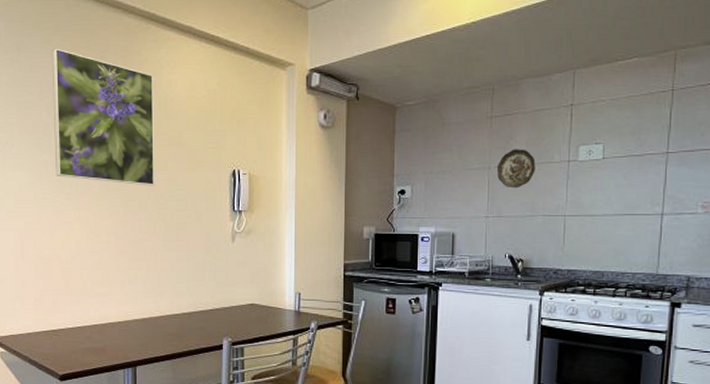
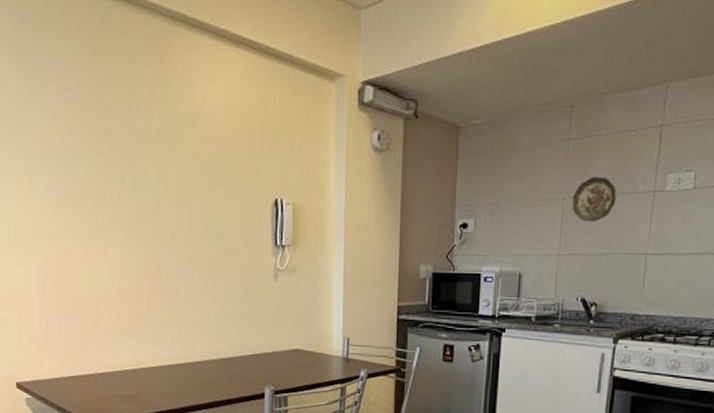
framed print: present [52,48,155,186] -> none [69,55,189,217]

